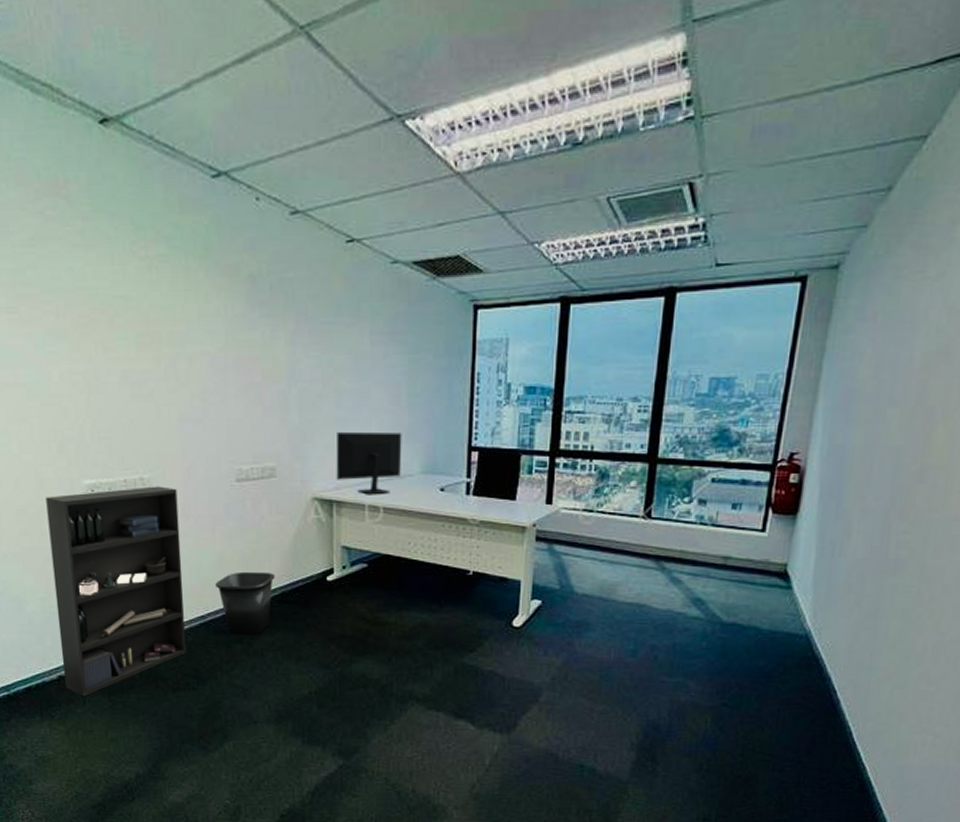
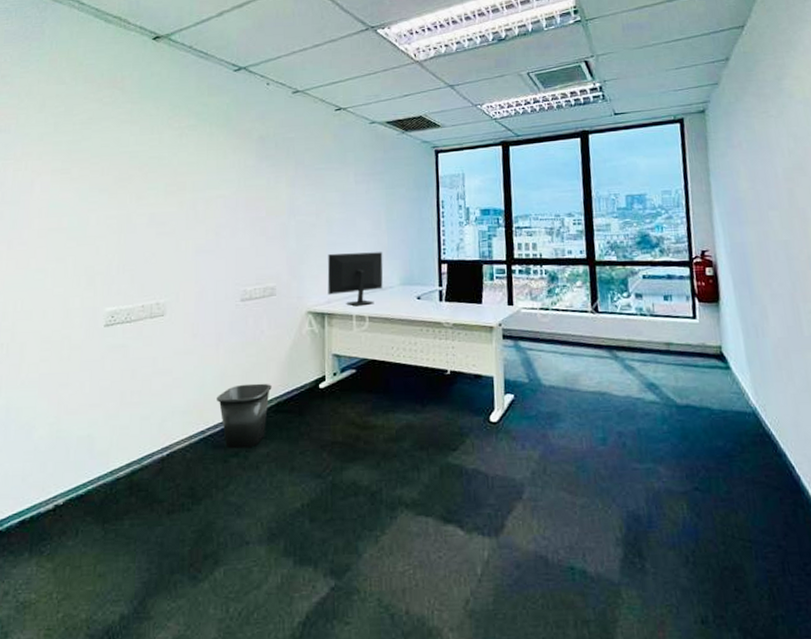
bookshelf: present [46,486,186,697] -> none [59,309,188,527]

